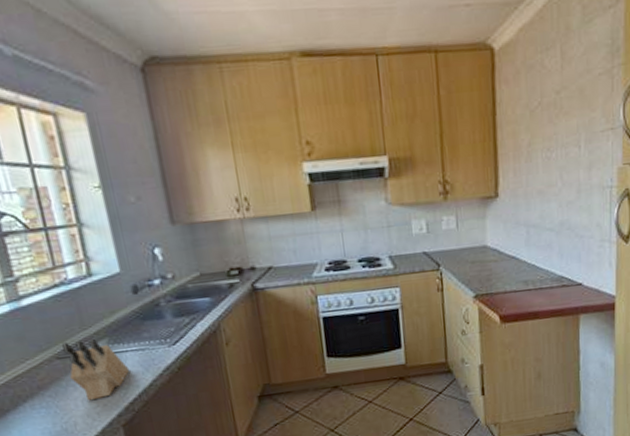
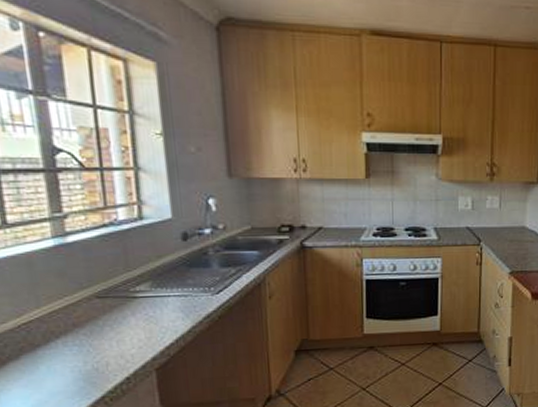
knife block: present [62,338,130,401] -> none [104,280,170,342]

